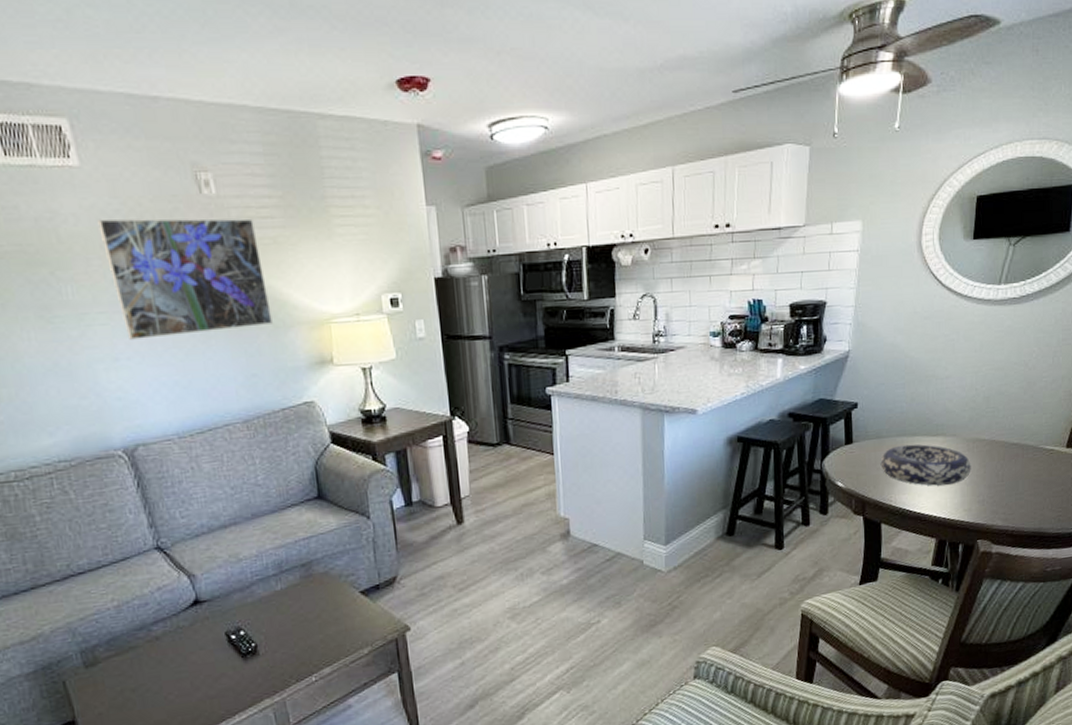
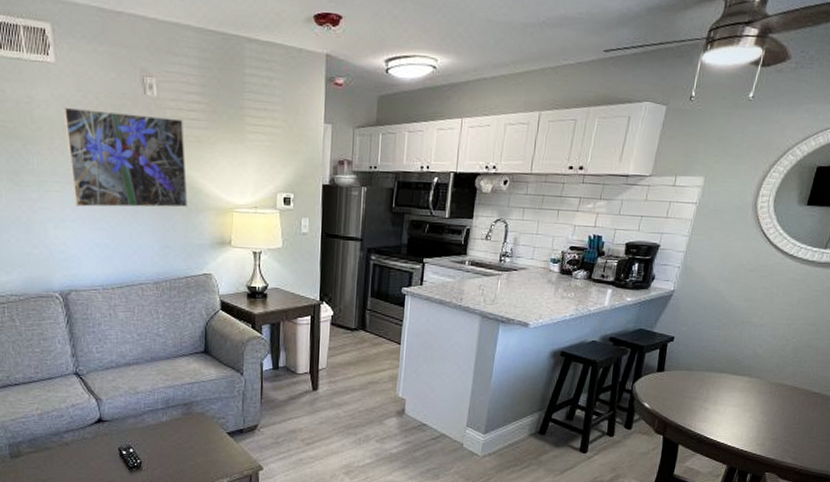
decorative bowl: present [880,444,971,486] -> none [686,379,771,420]

